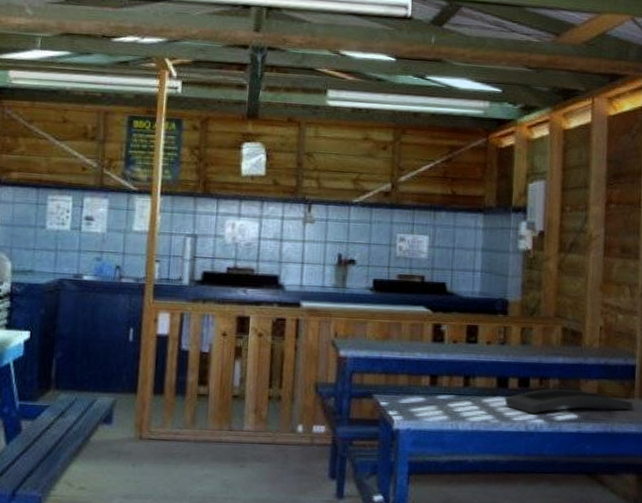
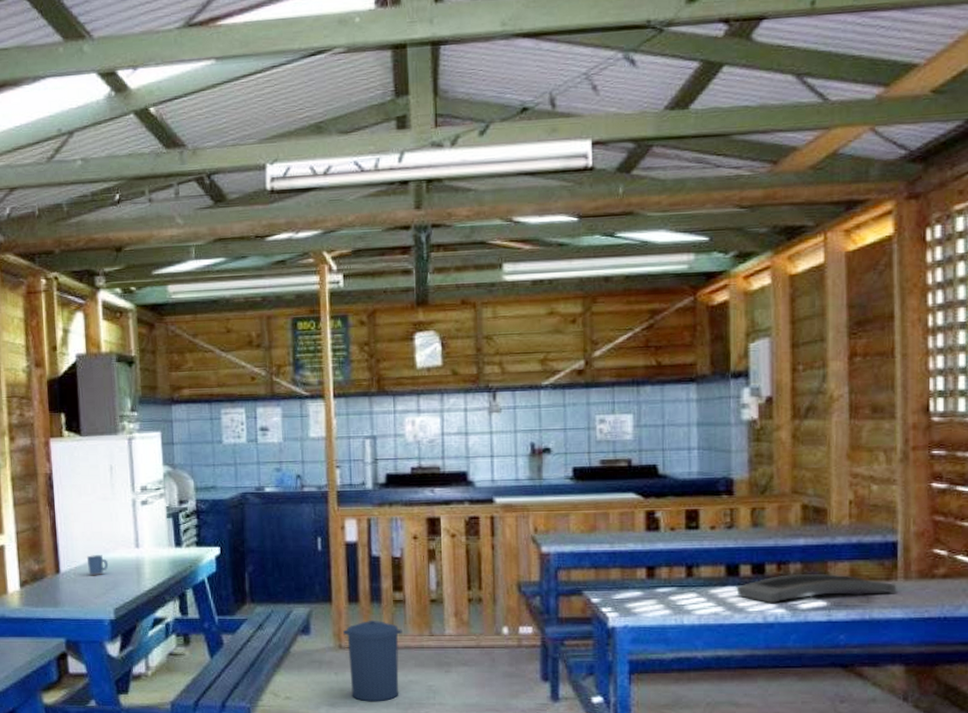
trash can: none [145,412,203,495] -> present [343,619,403,702]

